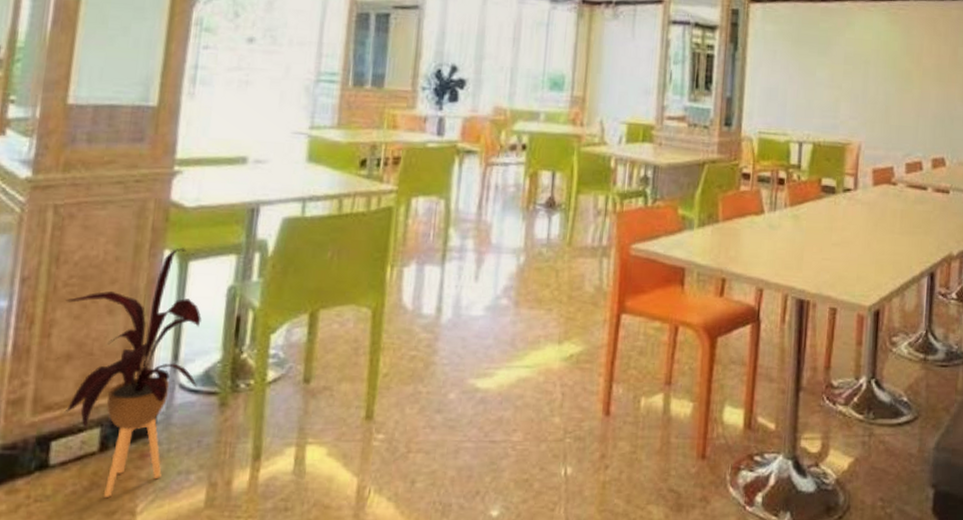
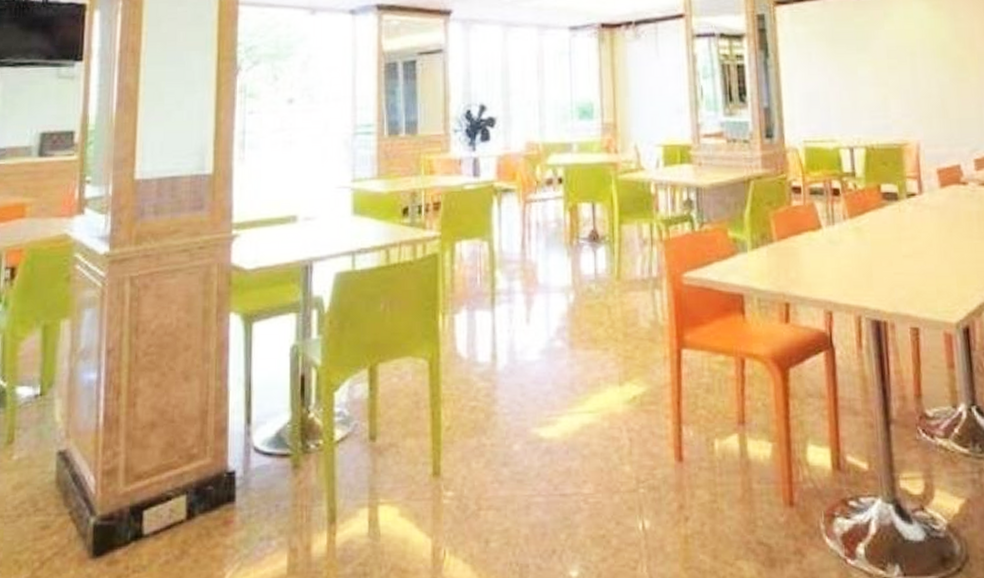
house plant: present [64,247,202,497] -> none [146,310,270,566]

